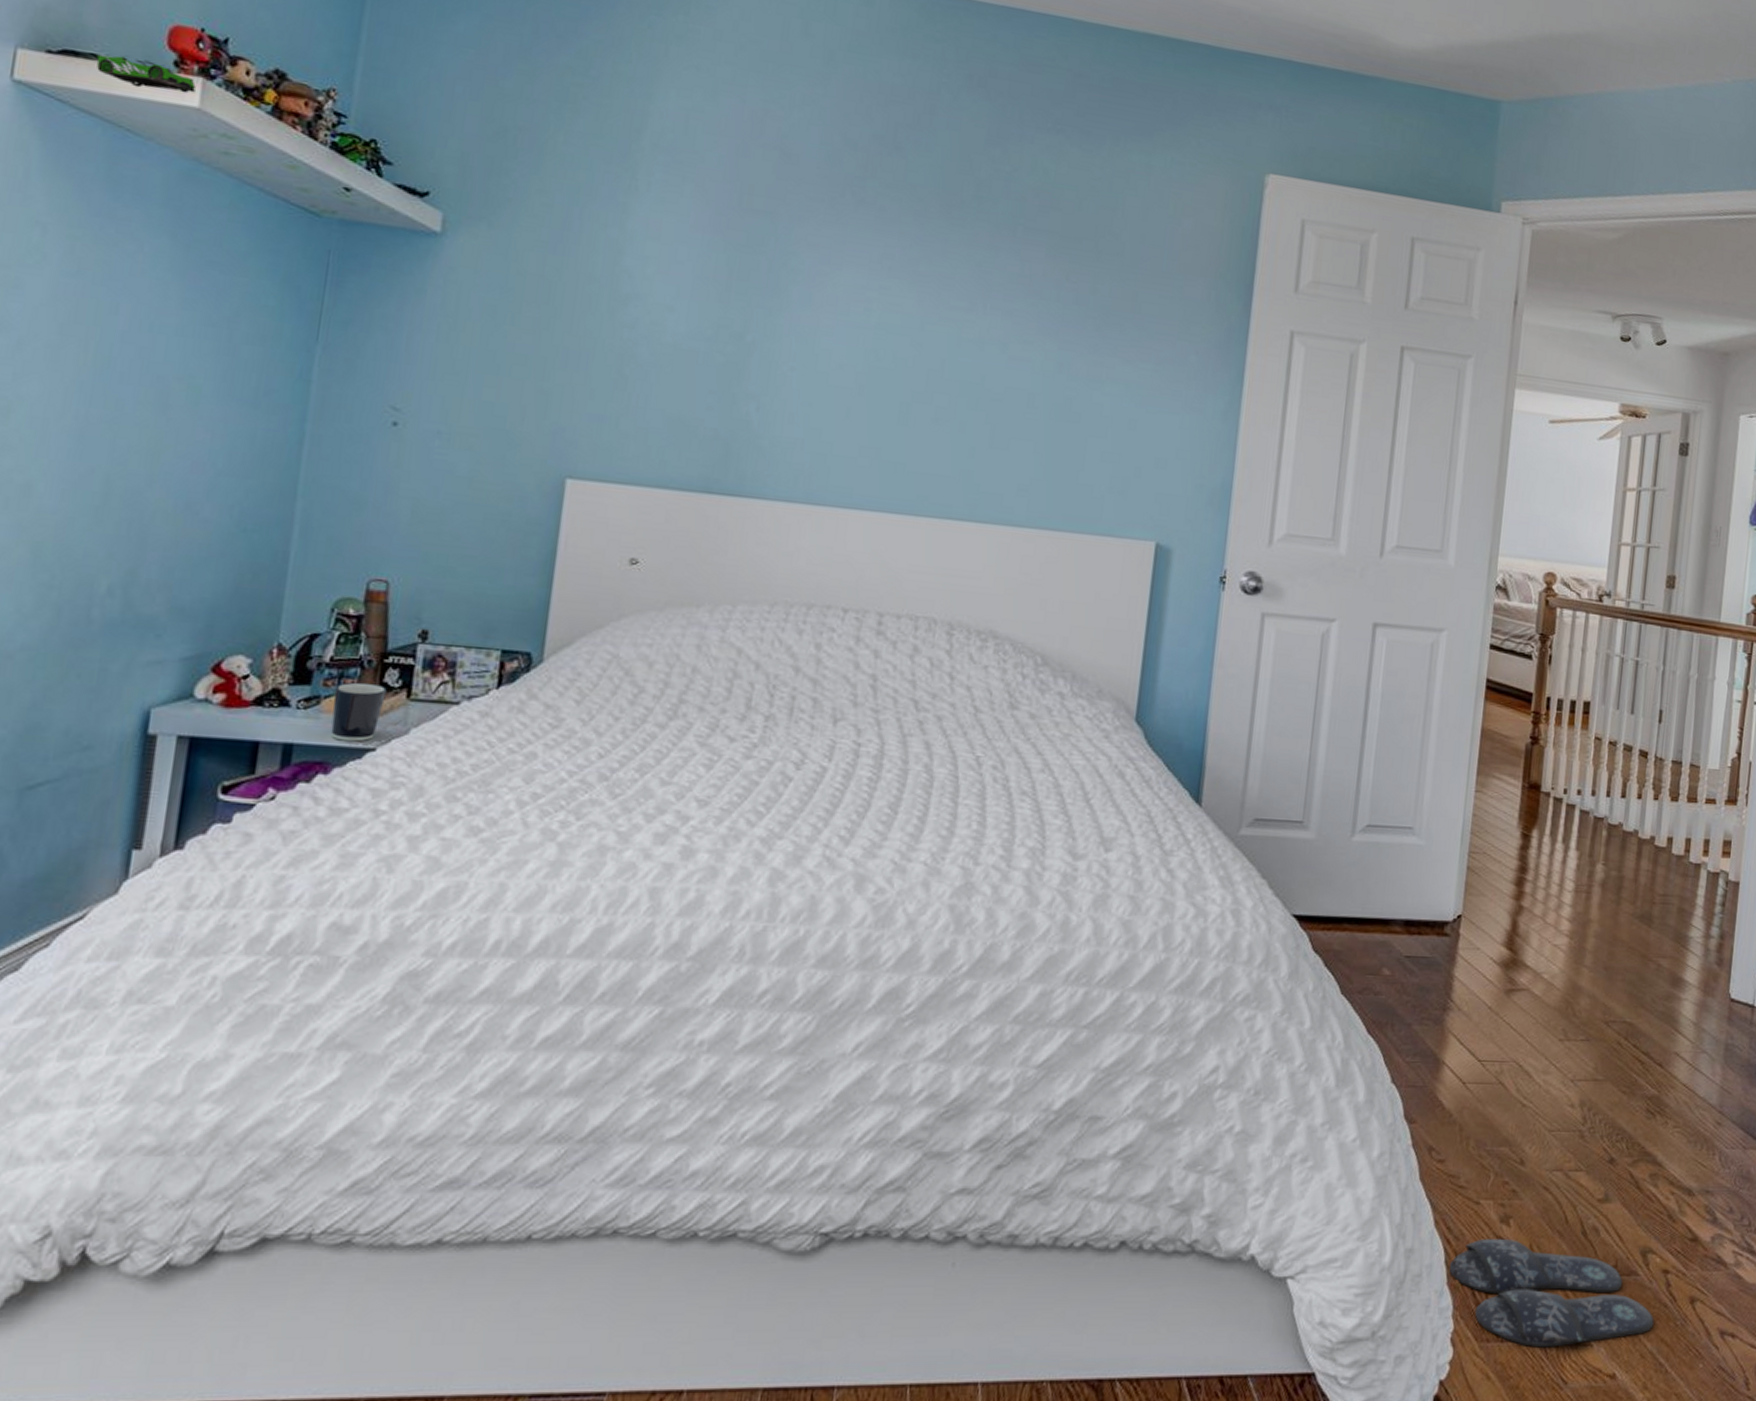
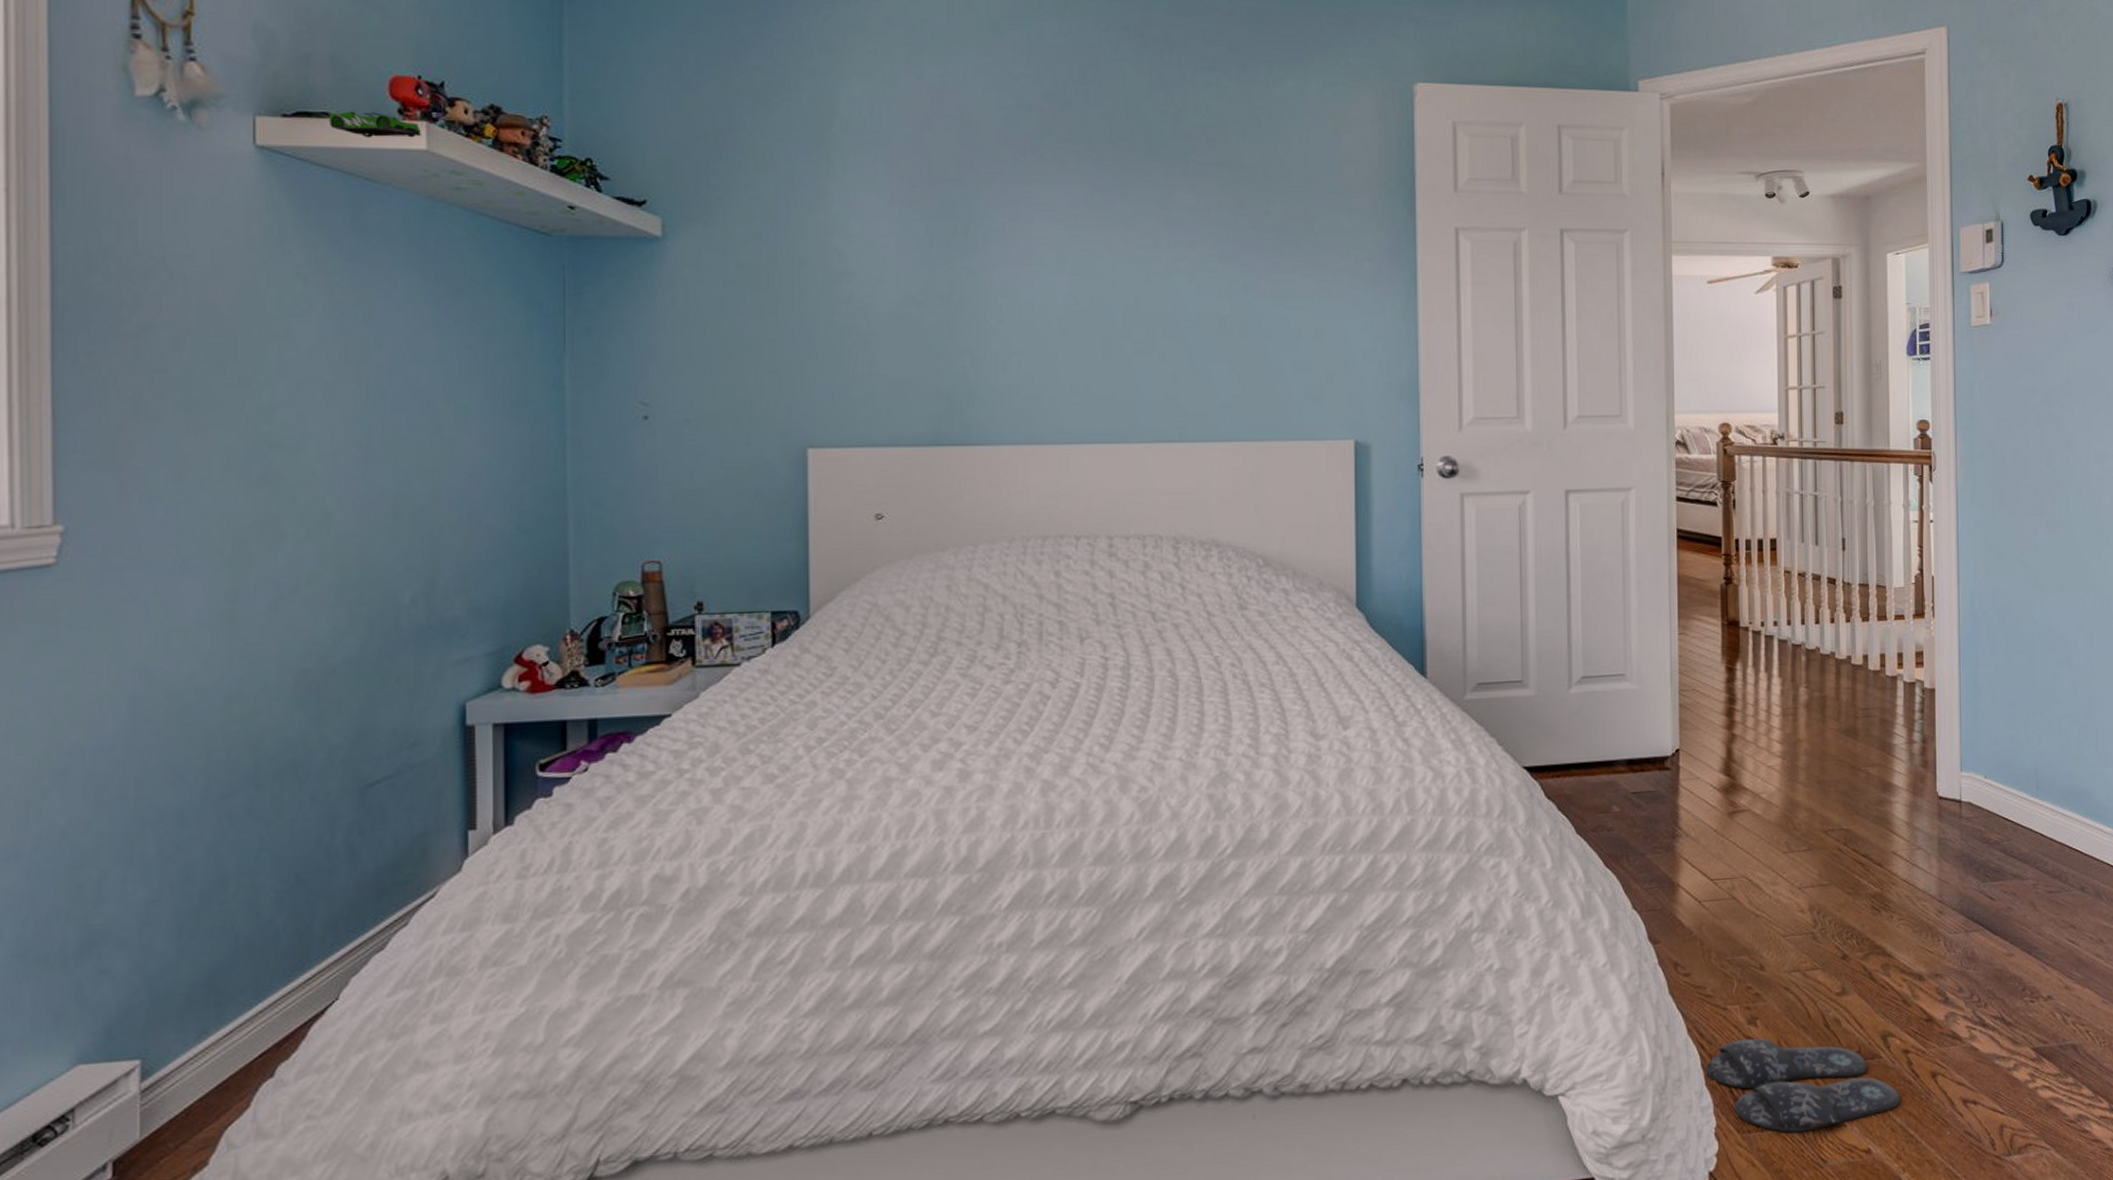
mug: present [330,682,387,742] -> none [627,656,673,711]

